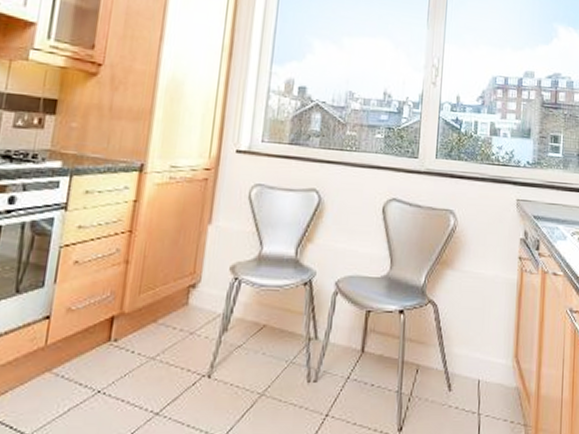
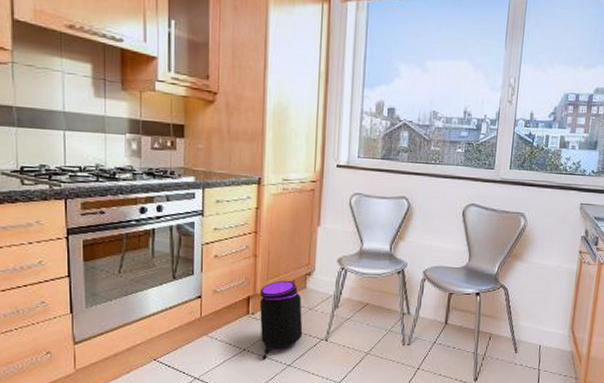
trash can: none [122,293,181,405] -> present [259,279,303,359]

